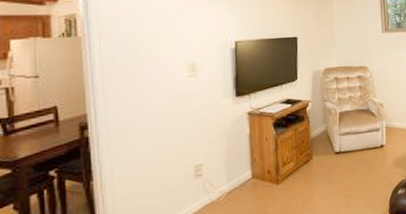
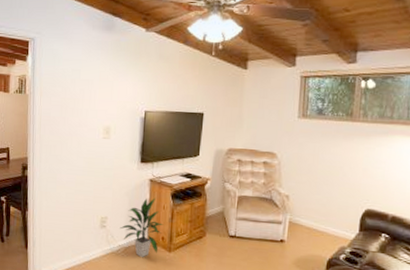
indoor plant: none [219,131,268,199] -> present [120,198,164,258]

